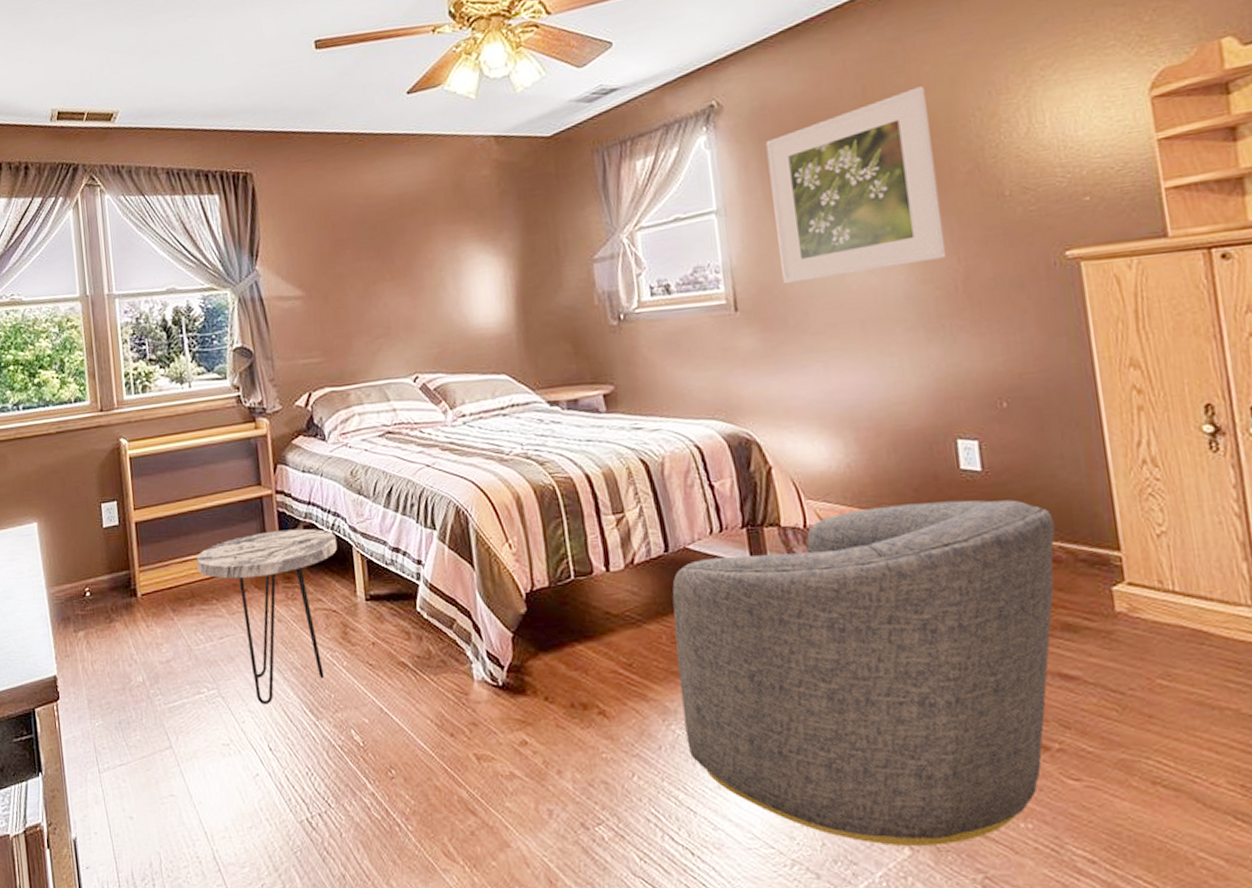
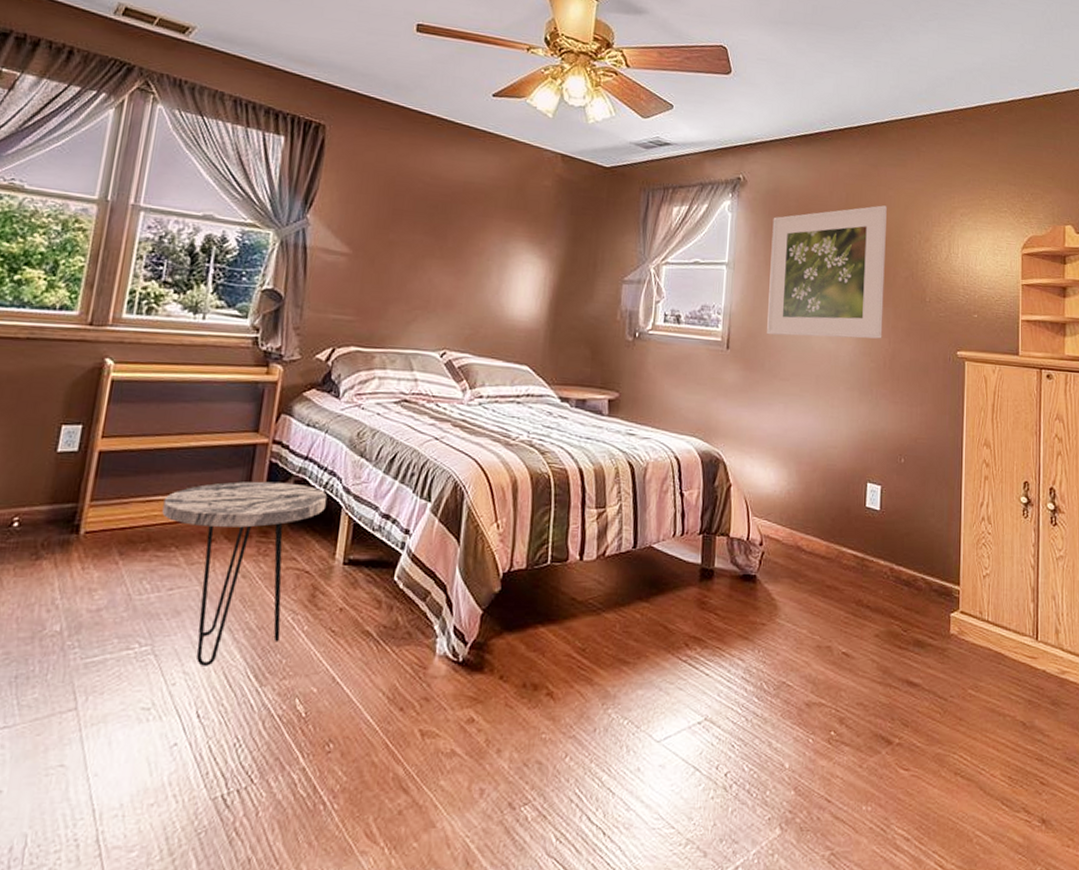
armchair: present [672,499,1055,846] -> none [619,529,921,826]

